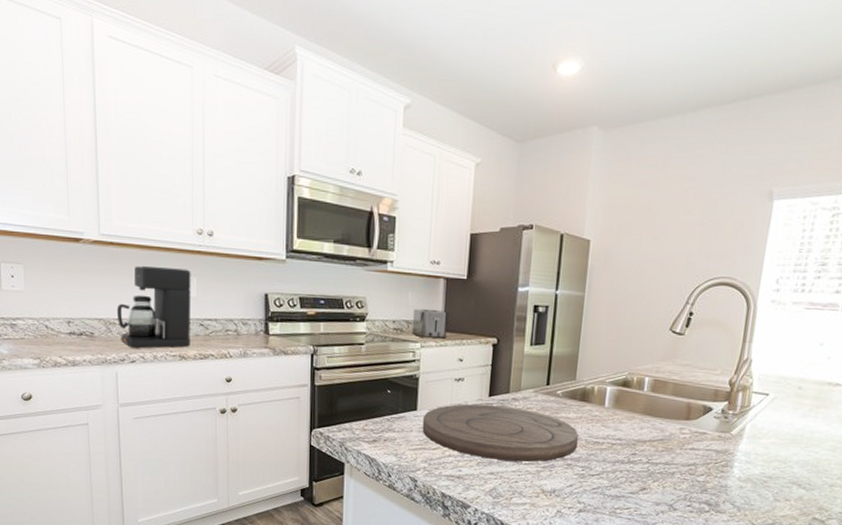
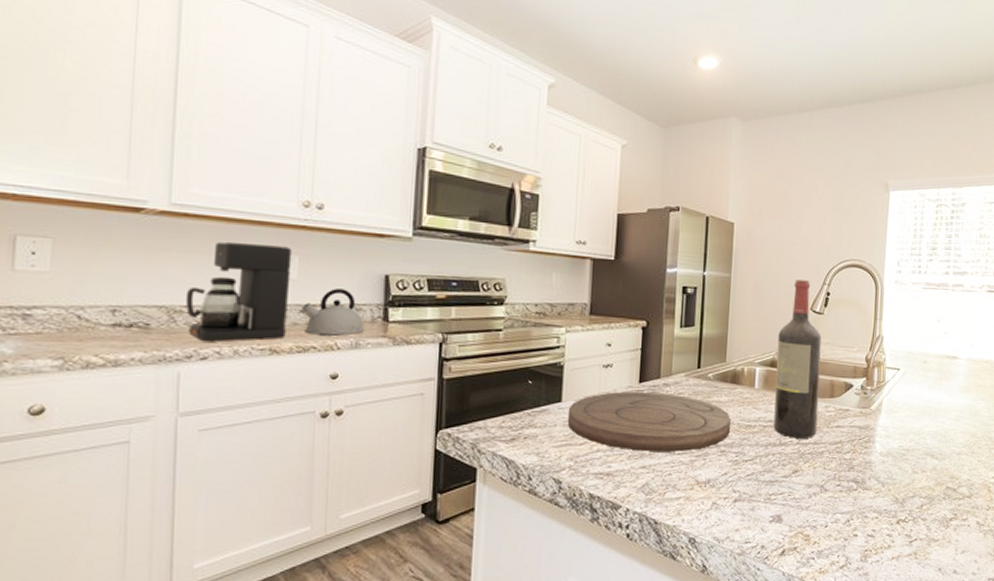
kettle: none [201,305,251,346] -> present [301,288,365,336]
toaster: present [412,308,449,339] -> none [556,290,596,323]
wine bottle: none [622,299,681,459] -> present [773,280,822,438]

